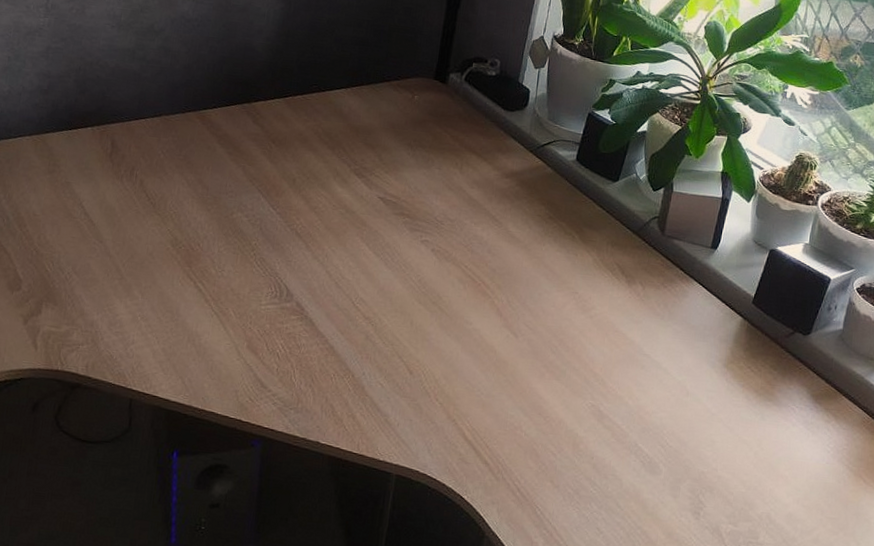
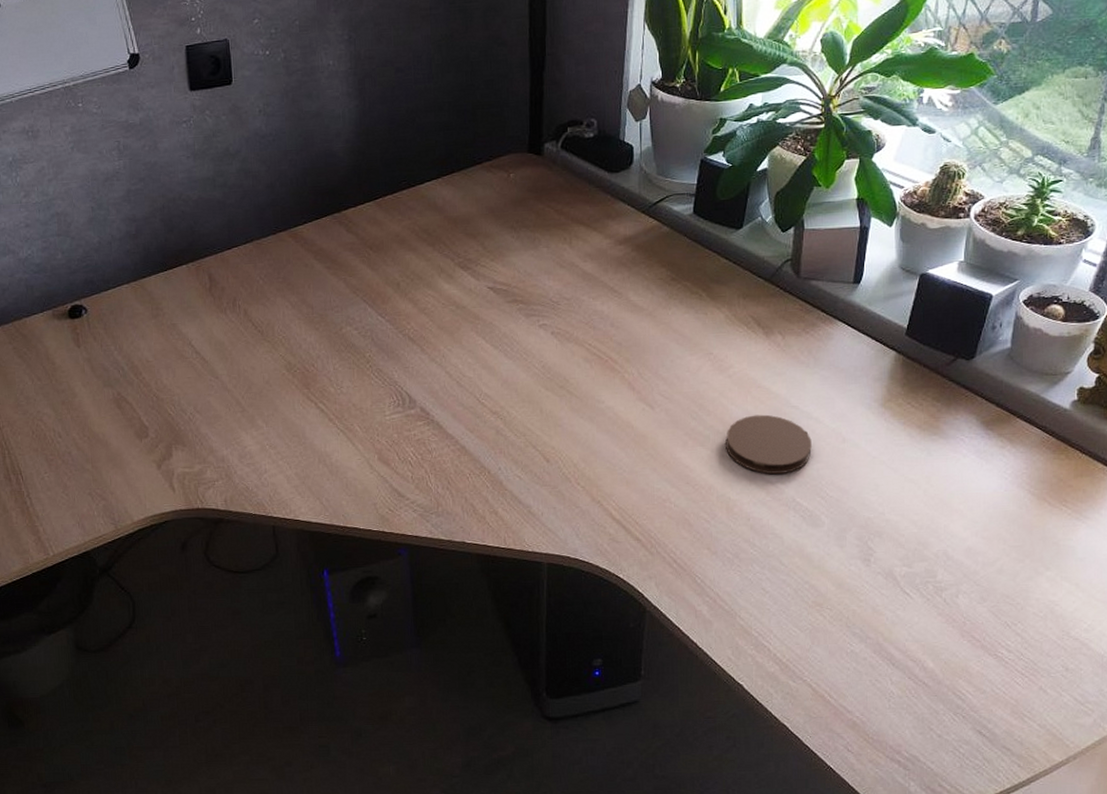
coaster: none [579,357,659,418] -> present [726,414,812,474]

